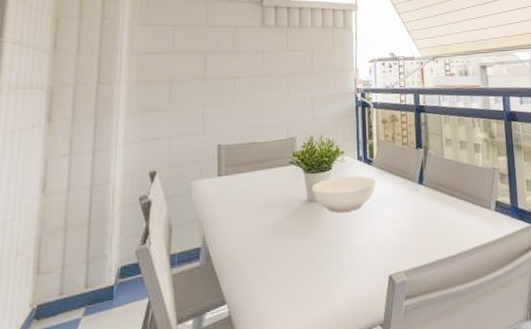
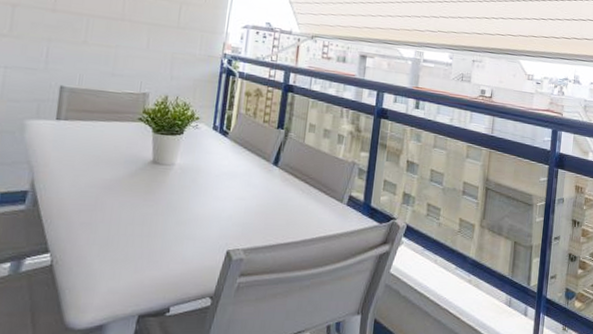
bowl: present [311,175,376,213] -> none [158,143,229,181]

